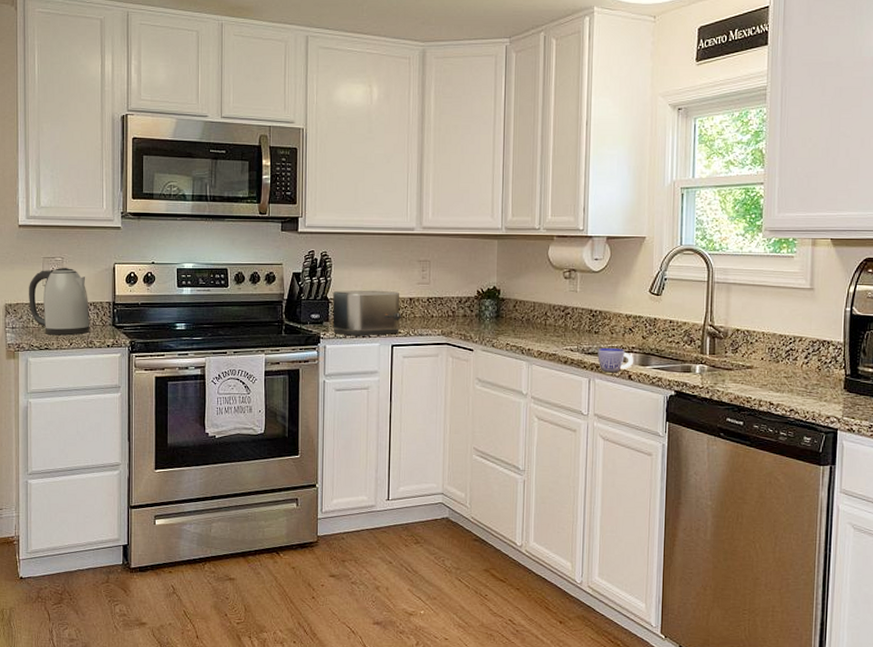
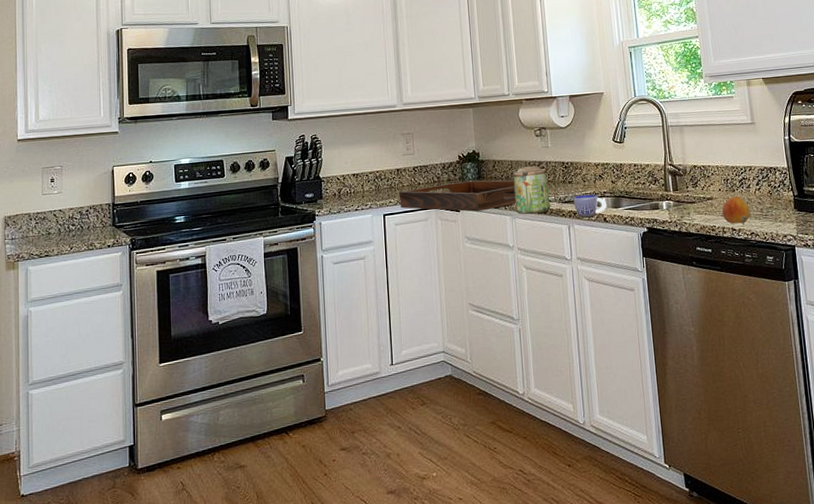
kettle: present [29,267,90,336] -> none [28,174,91,242]
toaster: present [332,290,401,337] -> none [325,164,390,211]
serving tray: none [410,319,535,353] -> present [399,180,516,212]
canister: none [533,310,572,363] -> present [512,166,551,215]
fruit: none [761,367,793,399] -> present [722,196,750,224]

